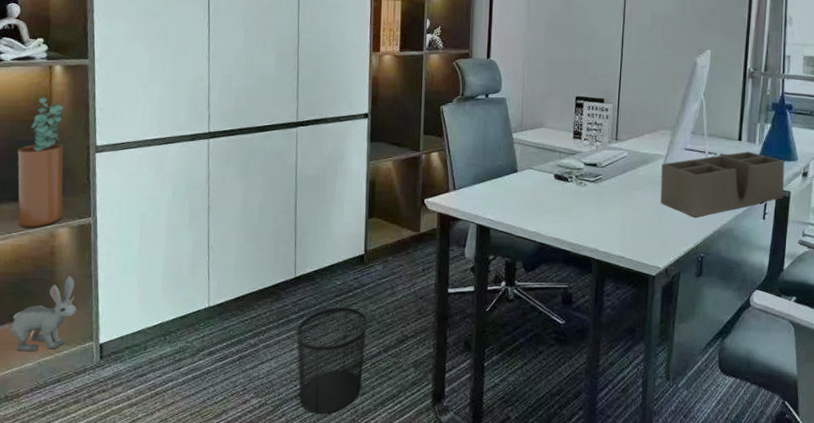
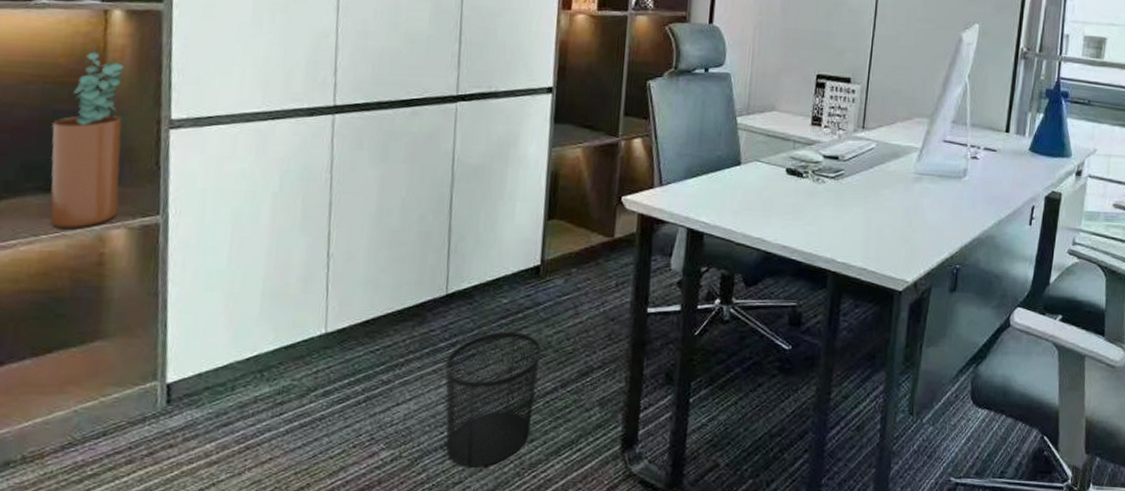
decorative figurine: present [10,276,77,351] -> none [33,294,135,395]
desk organizer: present [661,151,785,219] -> none [912,145,1057,224]

